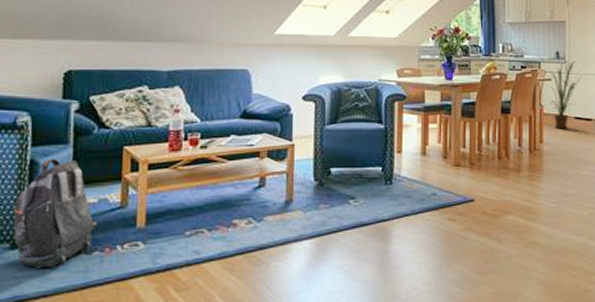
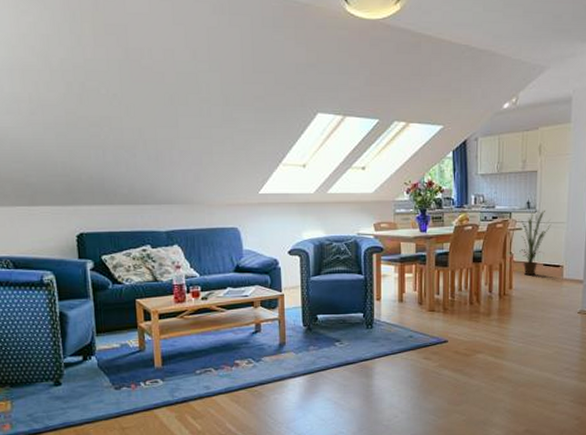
backpack: present [13,159,97,270] -> none [52,311,122,402]

